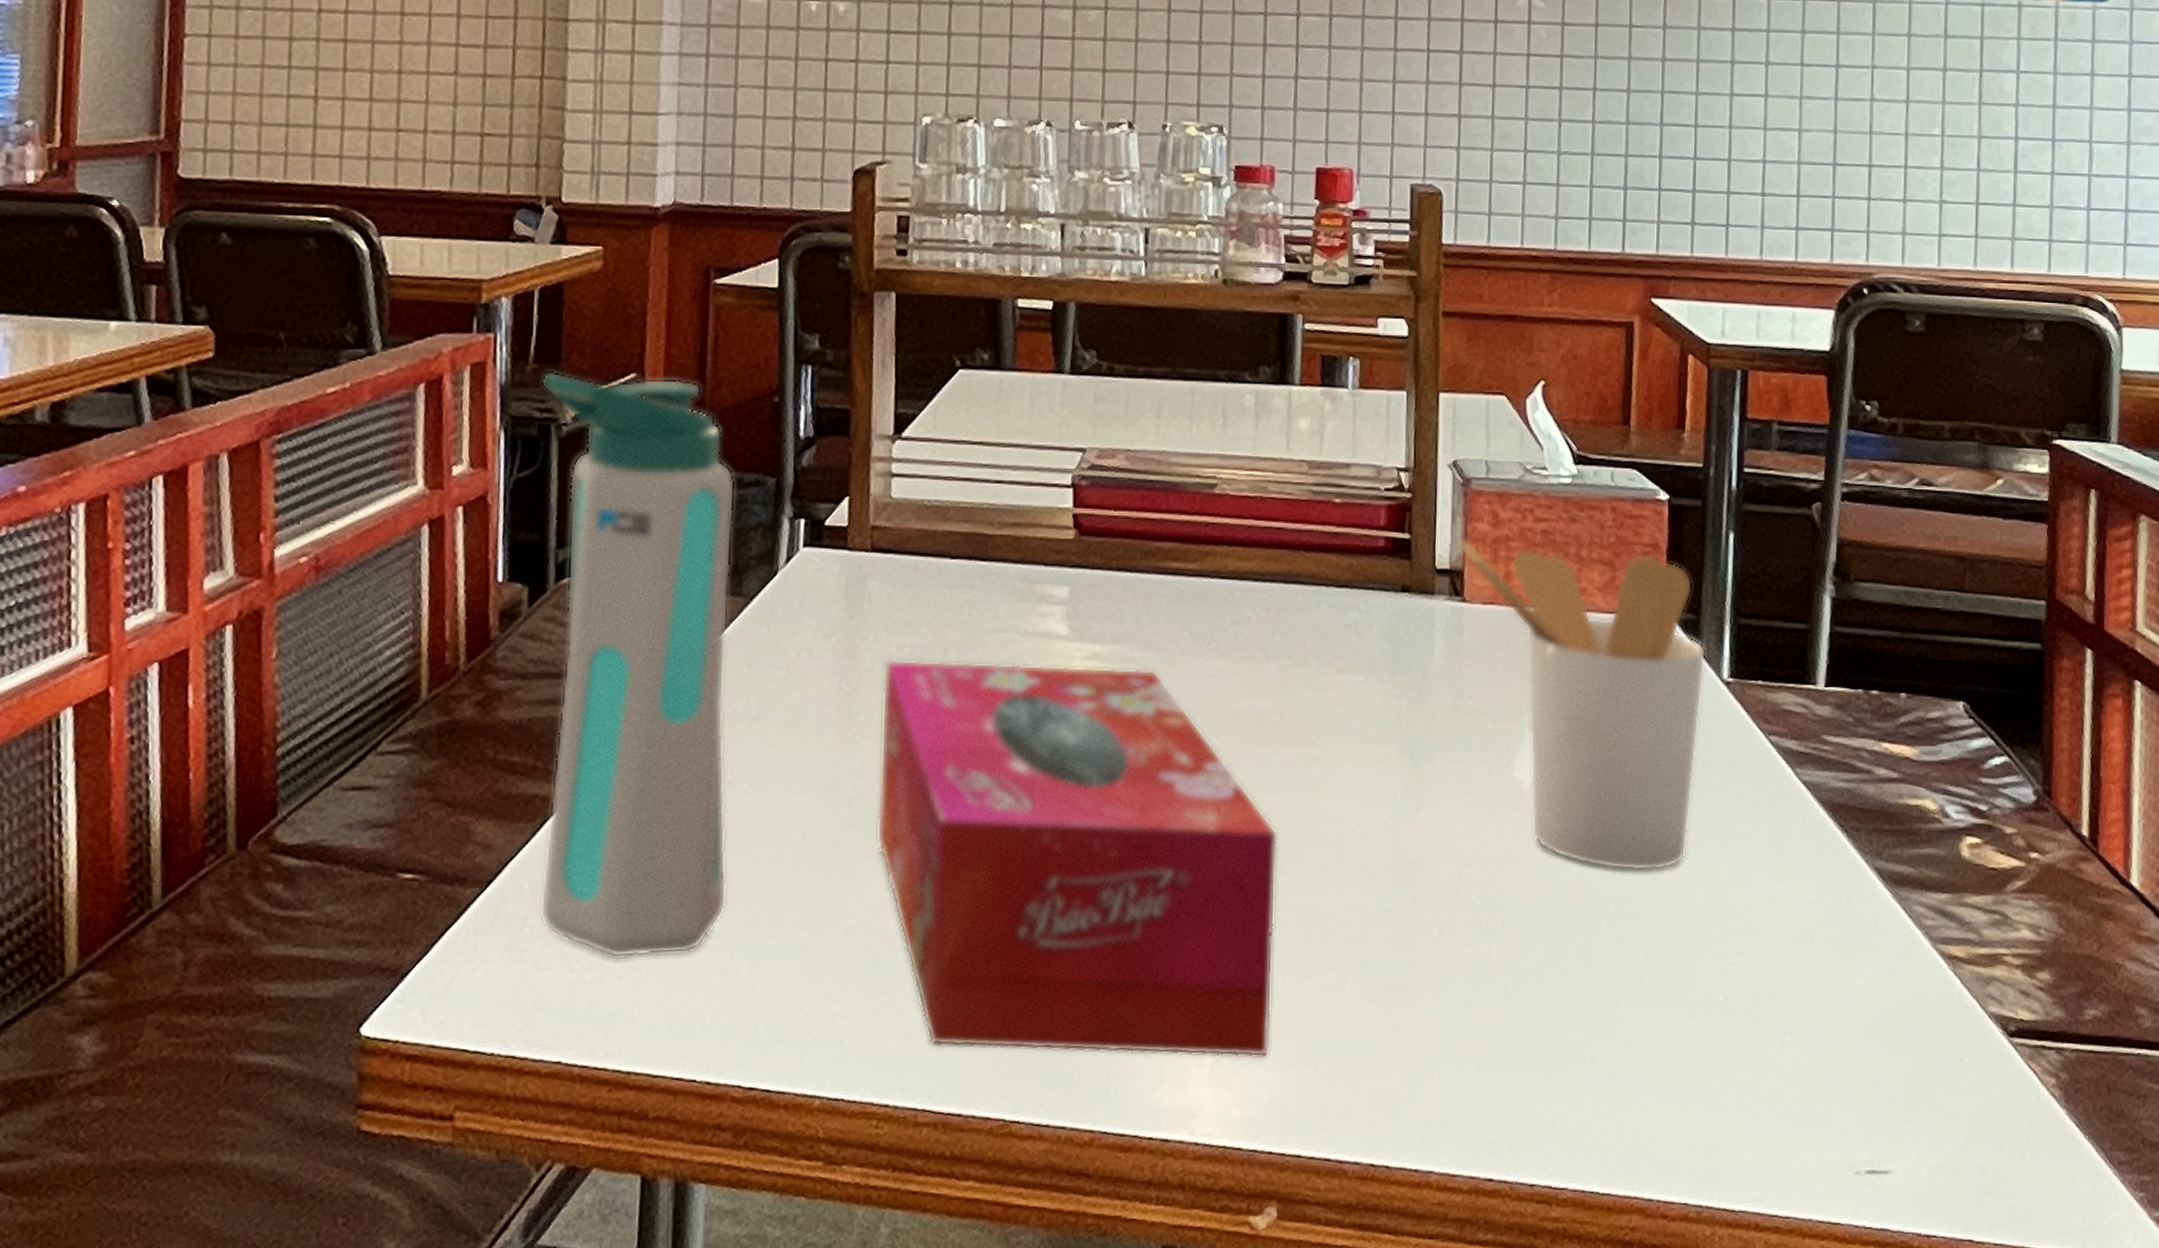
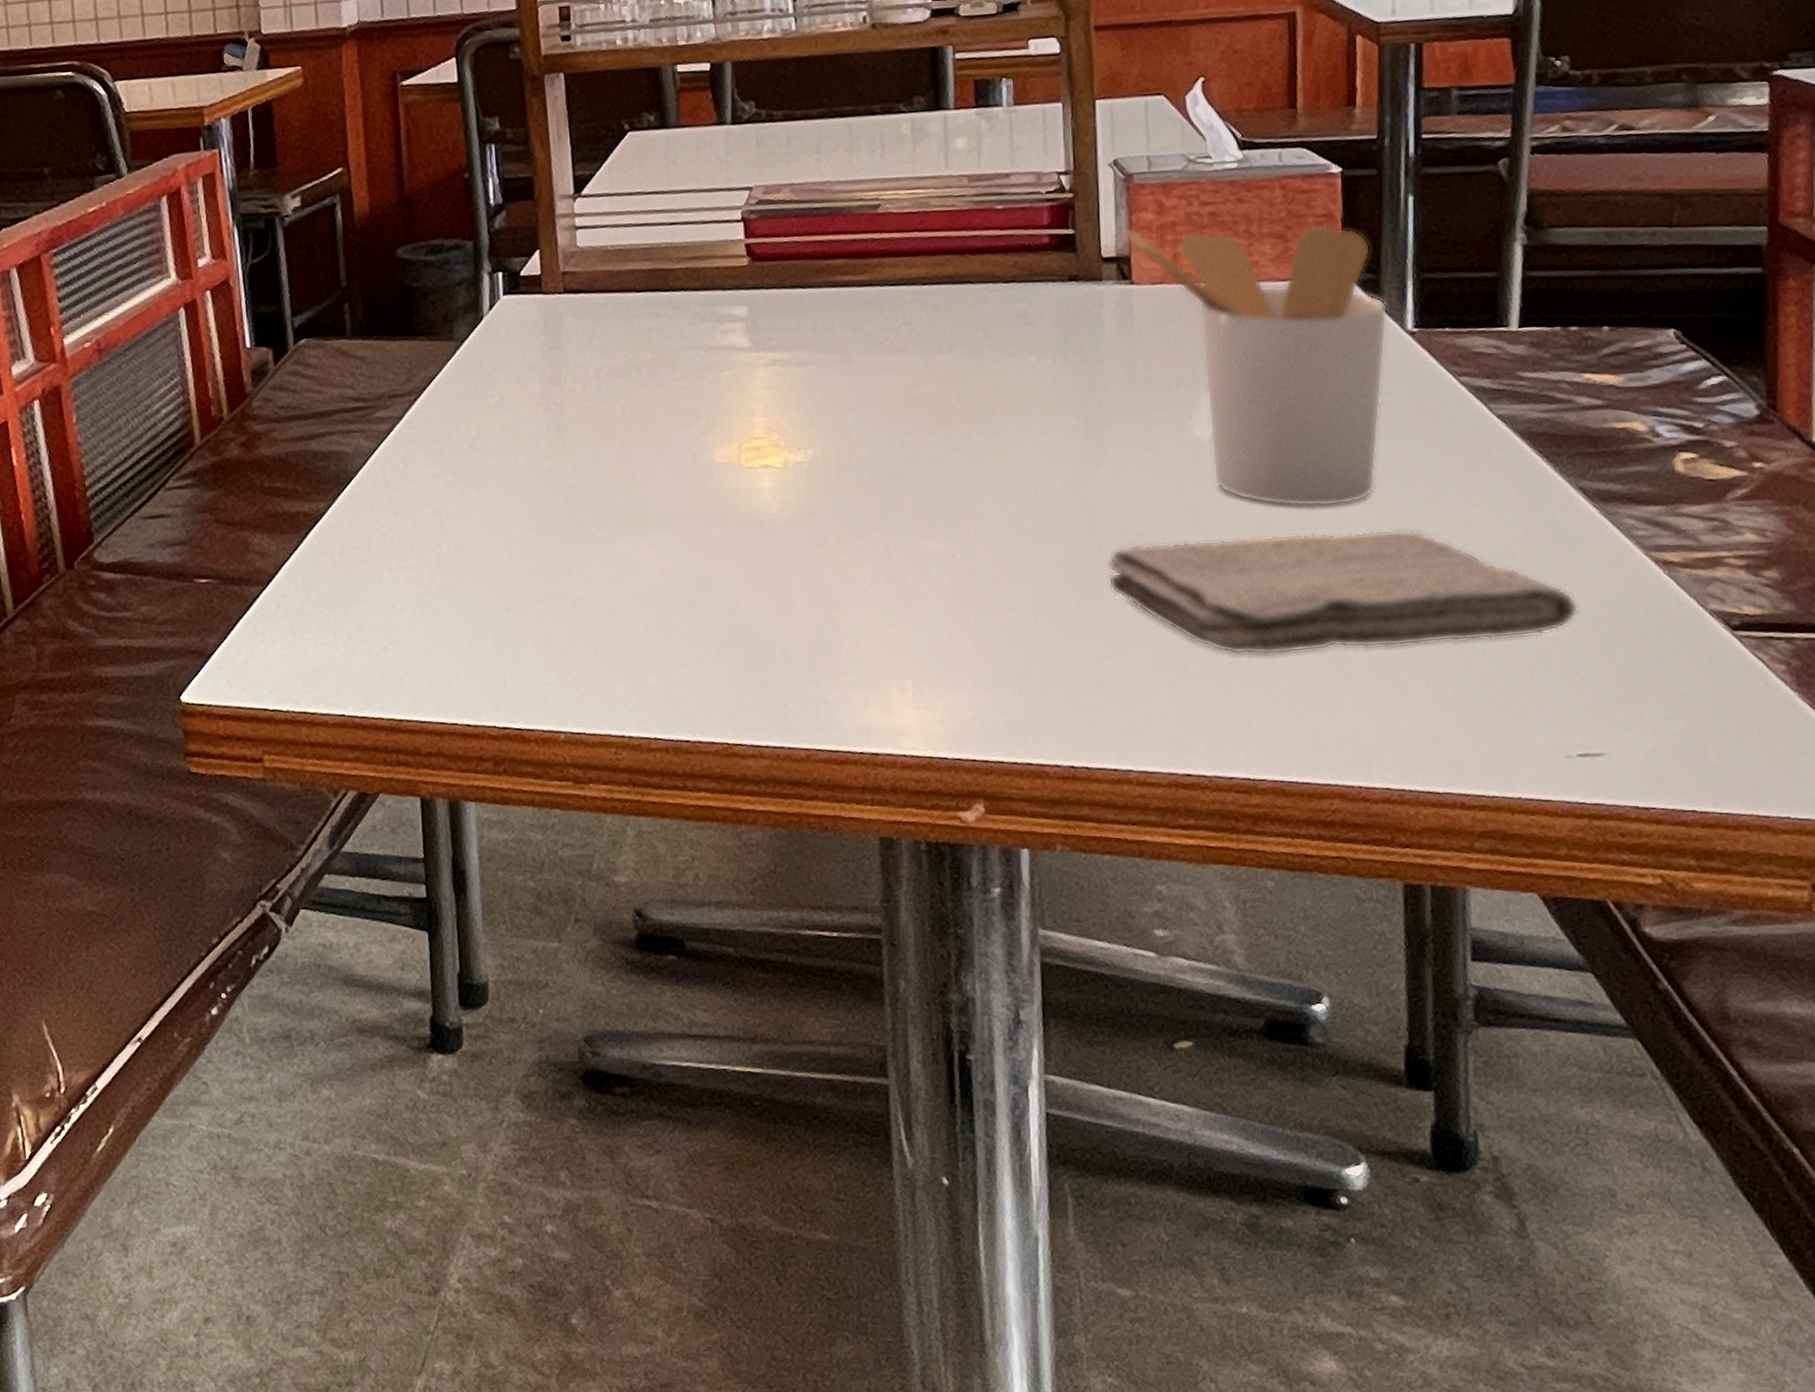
water bottle: present [540,370,736,959] -> none [263,168,468,634]
tissue box: present [876,659,1279,1058] -> none [585,368,968,688]
washcloth: none [1421,900,1871,1041] -> present [1108,529,1579,656]

